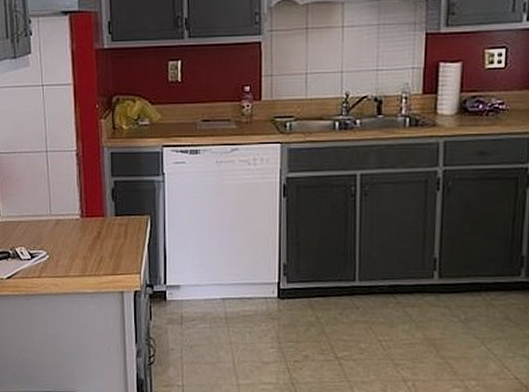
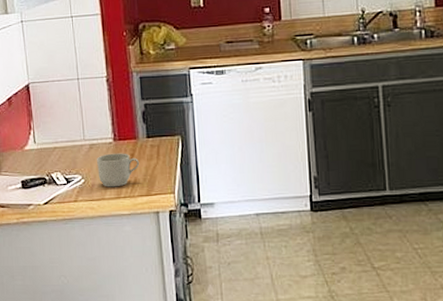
mug: none [63,230,107,265] -> present [97,153,140,187]

